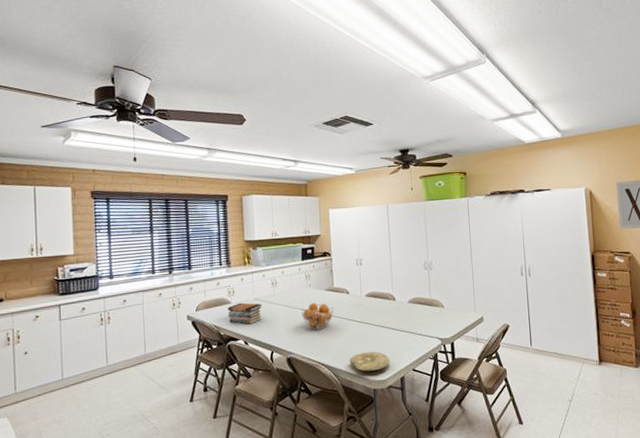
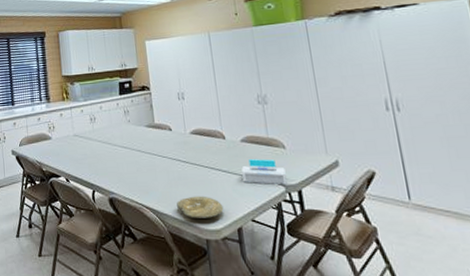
book stack: present [228,302,262,325] -> none [49,138,82,161]
fruit basket: present [300,302,334,331] -> none [121,139,157,170]
tissue box: none [407,317,443,339] -> present [241,159,287,185]

